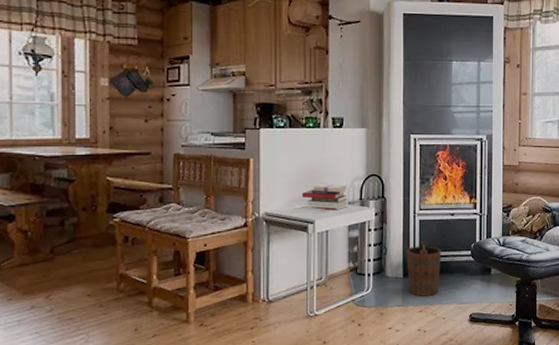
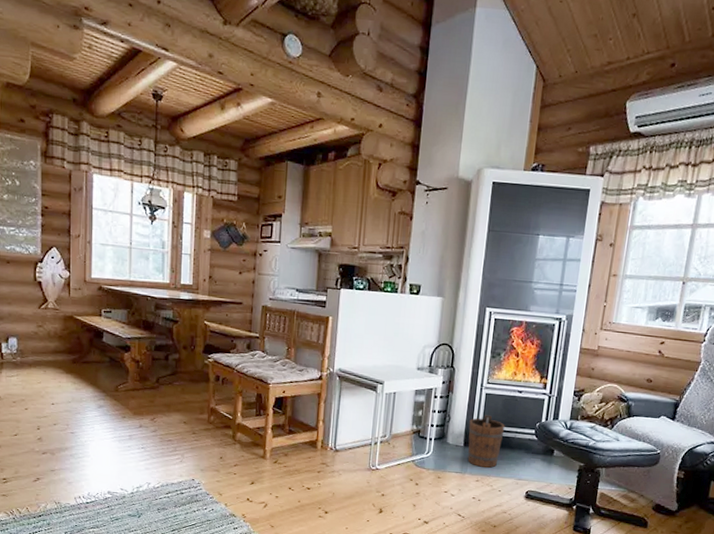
books: present [302,183,348,211] -> none [374,347,418,375]

